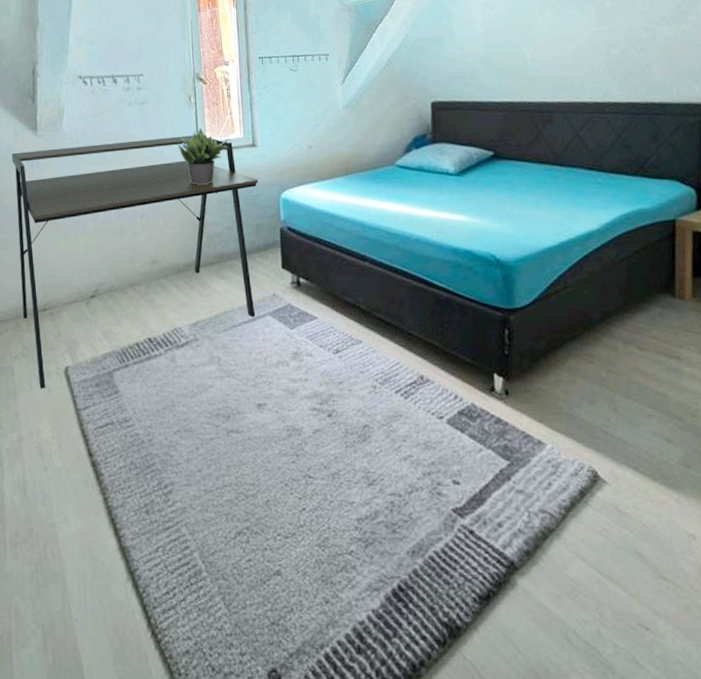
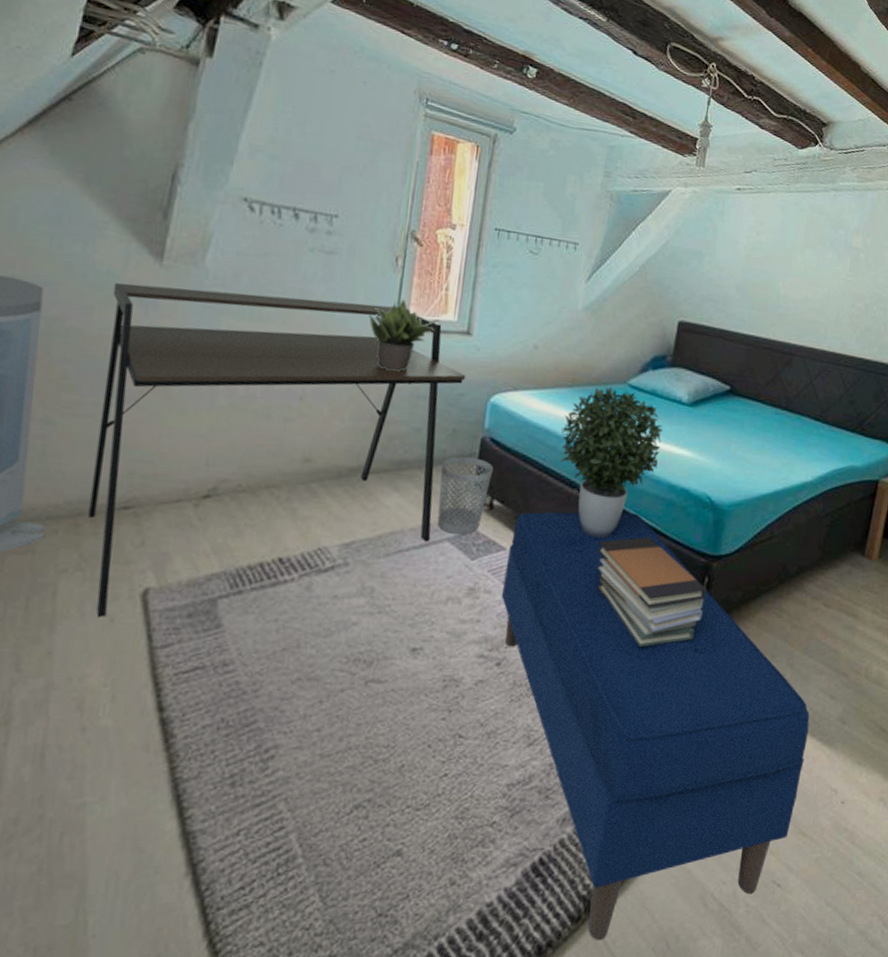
wastebasket: none [253,245,295,309] -> present [437,456,494,534]
bench: none [320,277,650,665] -> present [502,512,810,940]
potted plant: none [344,169,437,303] -> present [560,386,663,539]
book stack: none [396,297,510,397] -> present [597,537,707,648]

